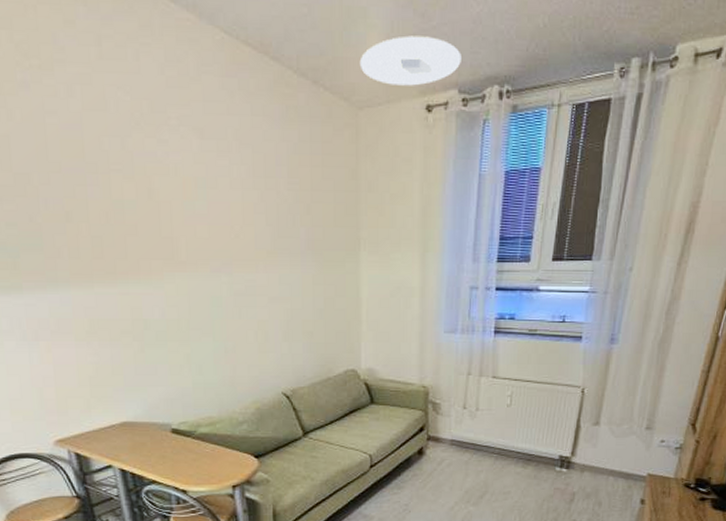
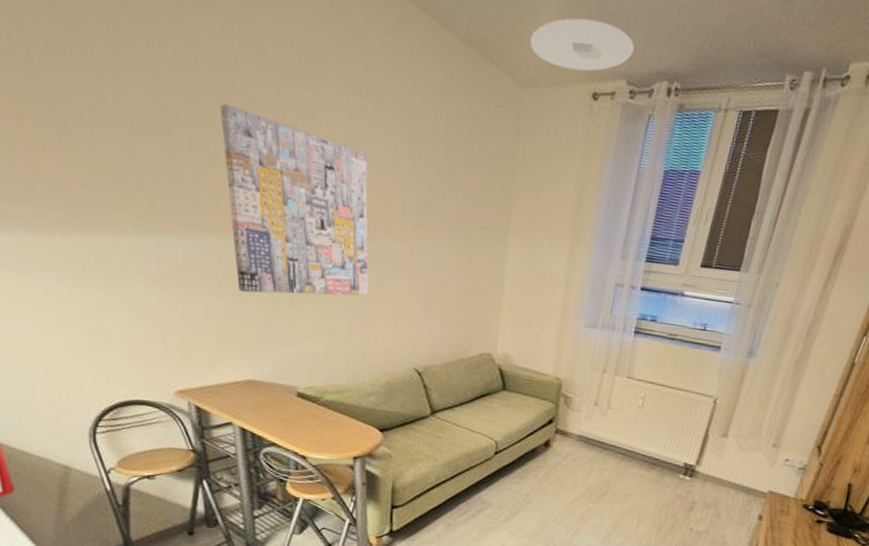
wall art: none [70,161,229,337] -> present [220,104,369,296]

